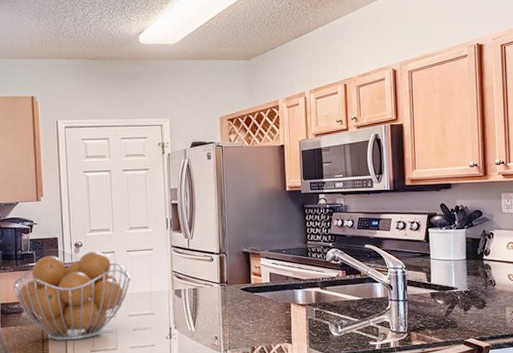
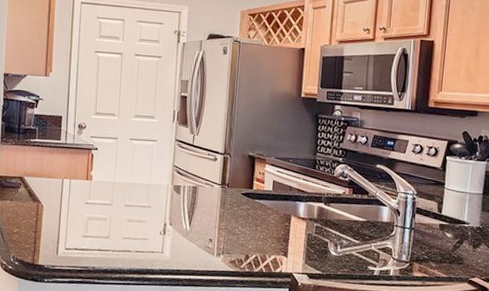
fruit basket: present [13,252,131,341] -> none [12,134,132,223]

